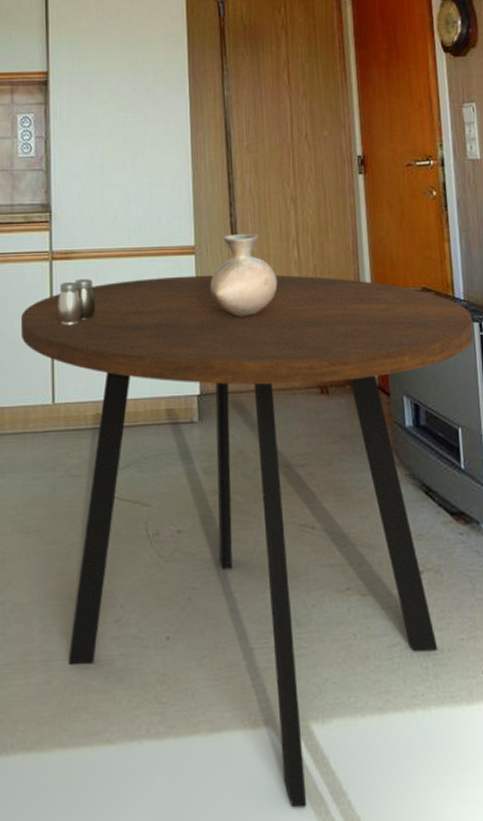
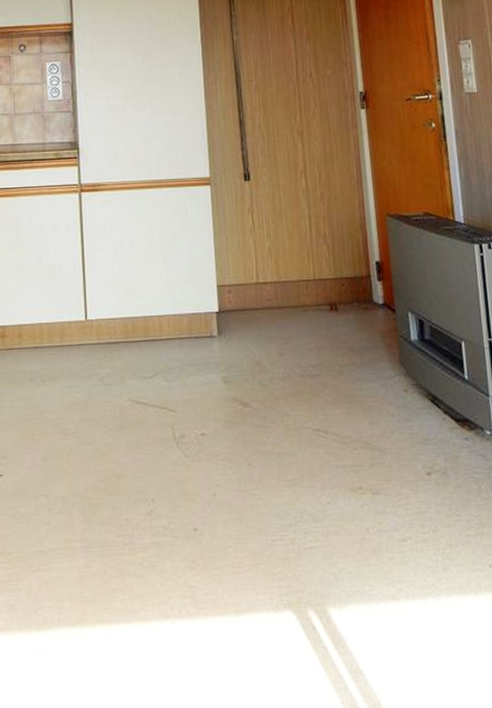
dining table: present [20,275,474,808] -> none [54,202,474,684]
salt and pepper shaker: present [58,279,96,324] -> none [87,208,122,249]
vase: present [210,233,278,317] -> none [225,165,288,241]

